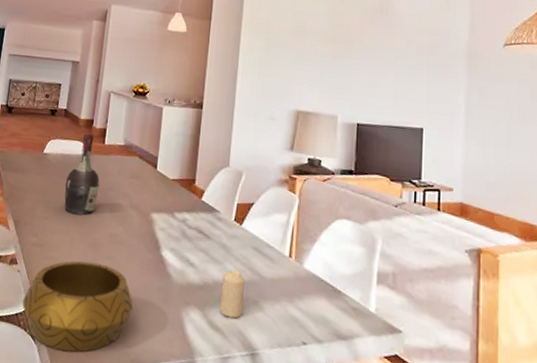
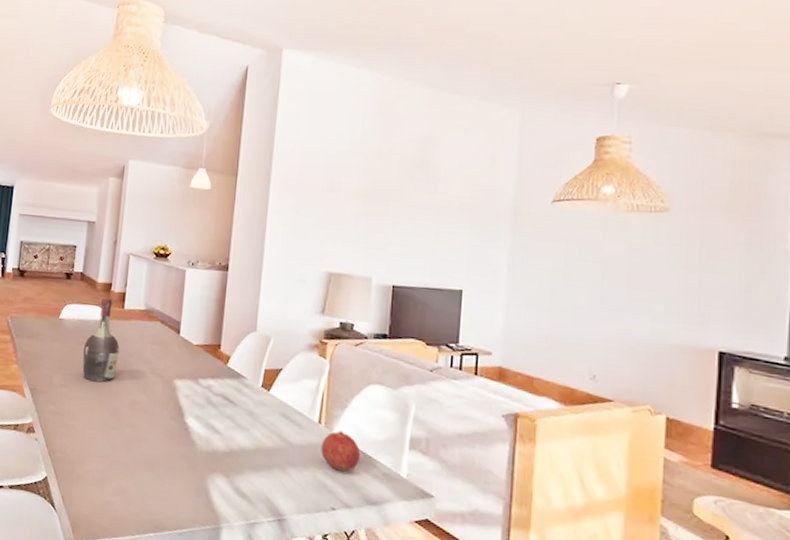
decorative bowl: present [22,260,134,352] -> none [41,428,157,520]
candle: present [219,270,245,319] -> none [246,437,272,485]
fruit: none [292,264,330,306] -> present [321,430,361,472]

